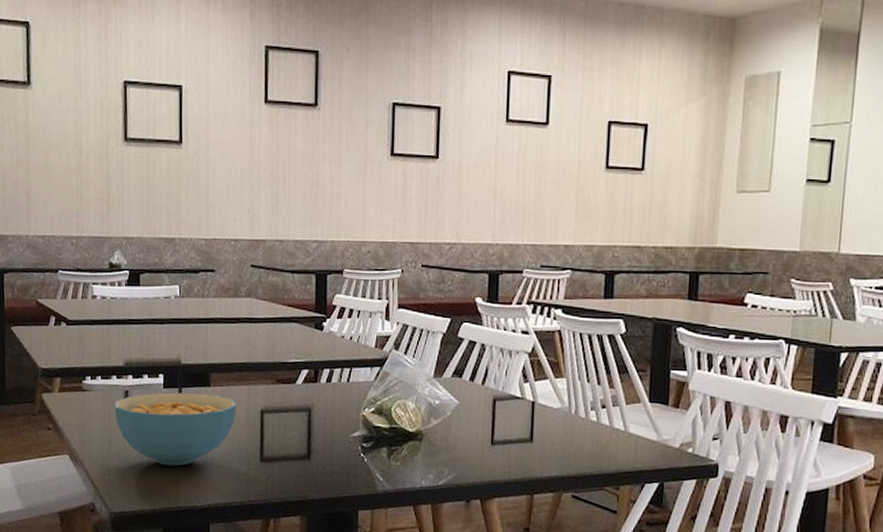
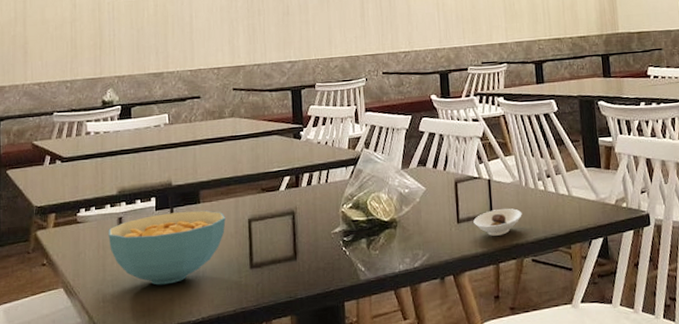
saucer: none [510,436,567,465] -> present [473,208,522,236]

